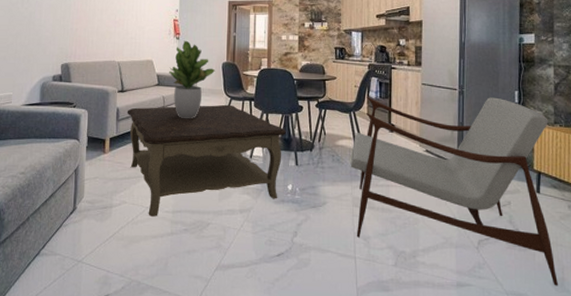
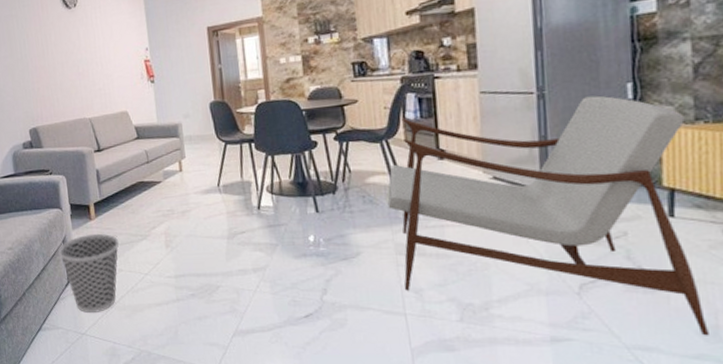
wastebasket: none [70,167,127,241] -> present [59,234,120,313]
coffee table: present [127,104,286,217] -> none [107,150,299,283]
potted plant: present [169,40,216,118] -> none [147,82,203,173]

